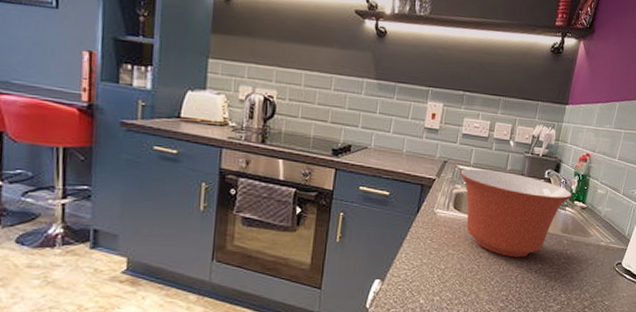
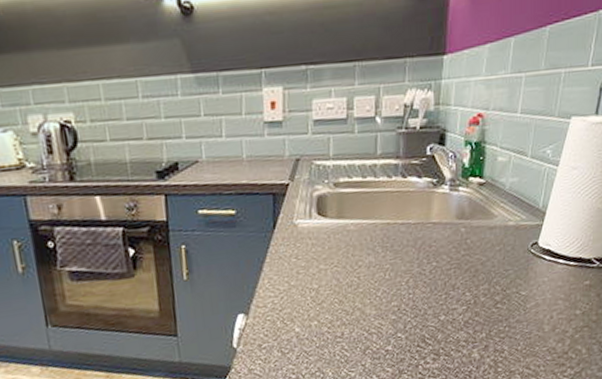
mixing bowl: present [460,168,573,257] -> none [318,157,466,261]

